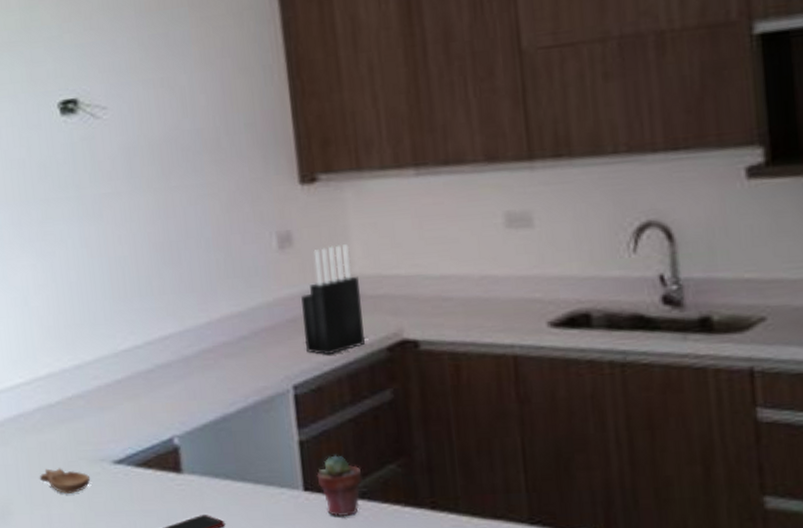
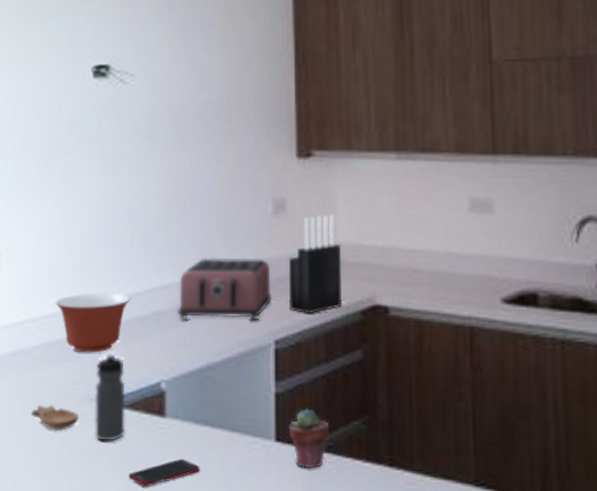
mixing bowl: none [50,347,131,413] -> present [55,291,131,353]
water bottle: none [102,411,141,502] -> present [94,353,126,441]
toaster: none [182,299,287,372] -> present [177,258,272,321]

